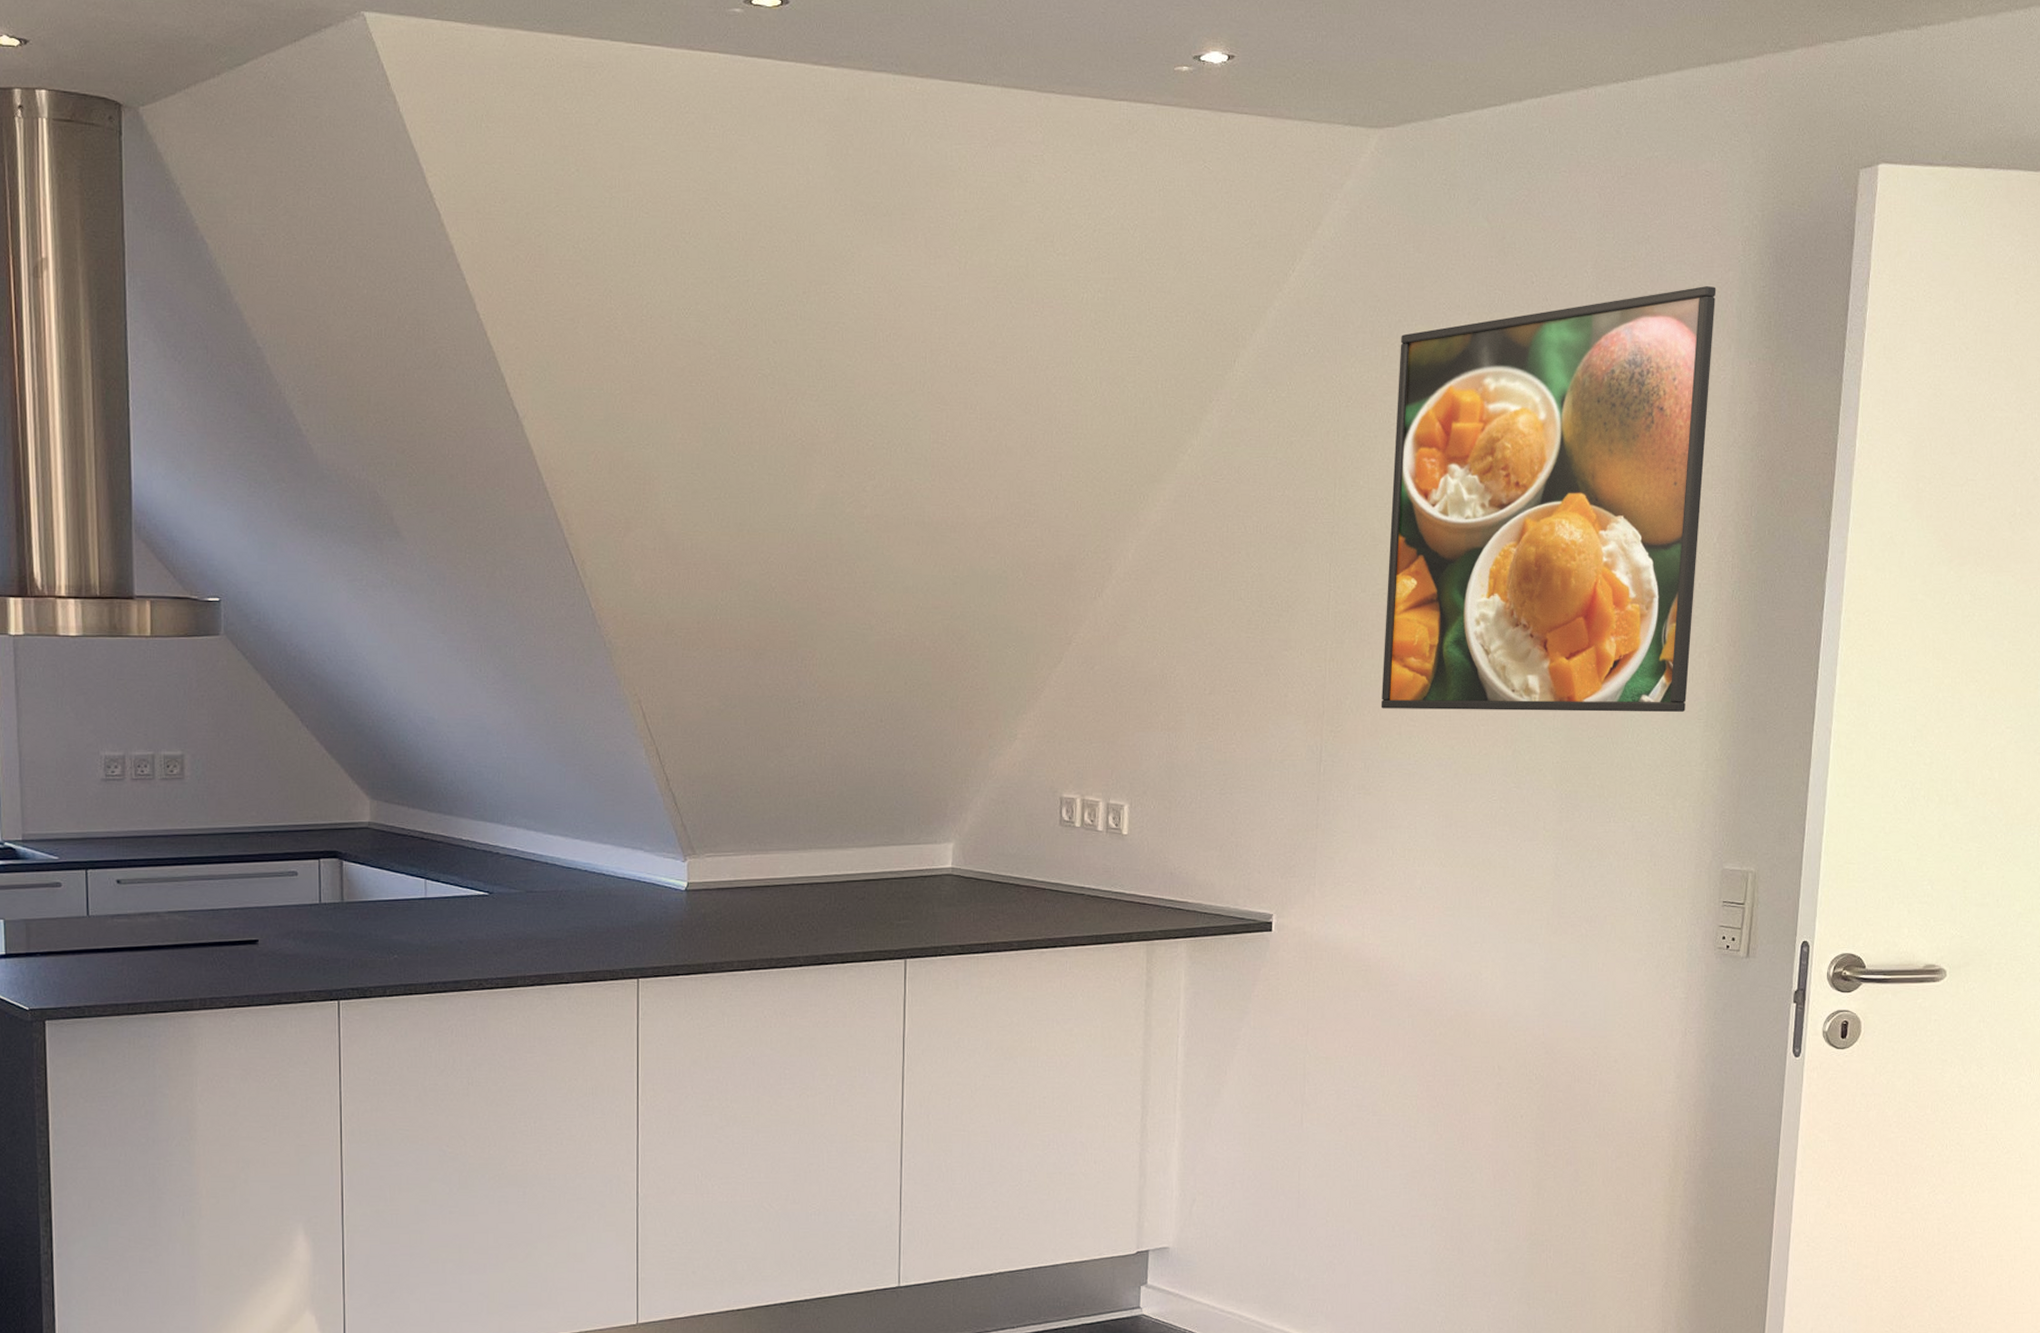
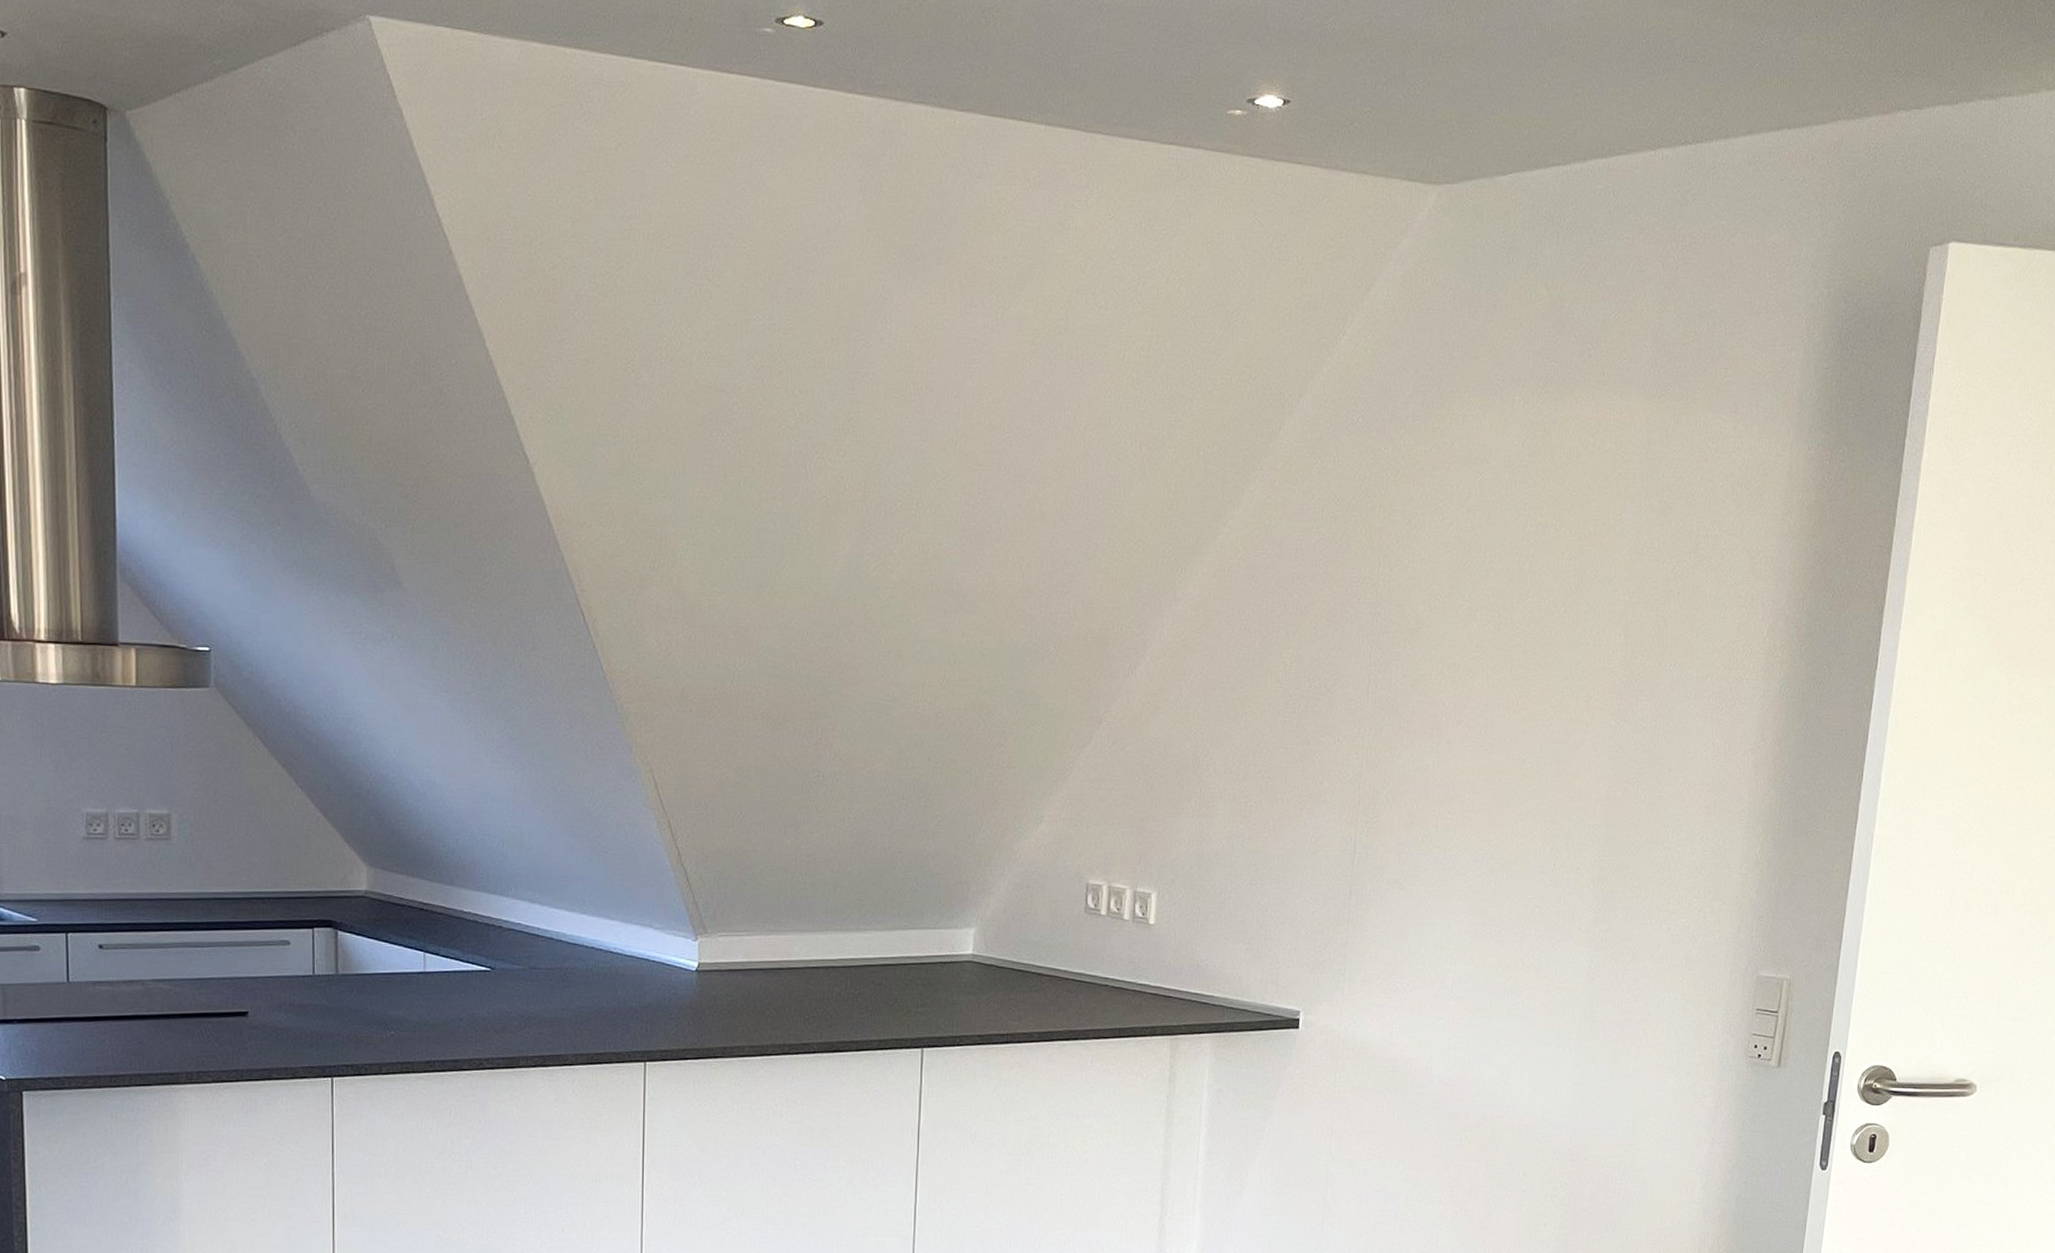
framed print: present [1380,285,1716,713] -> none [1418,365,1778,812]

